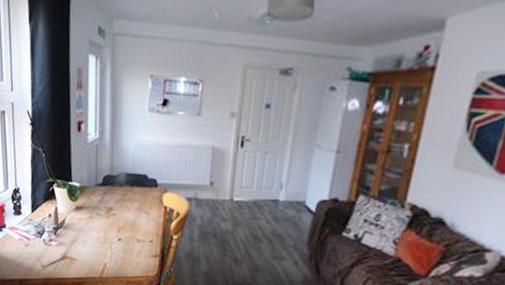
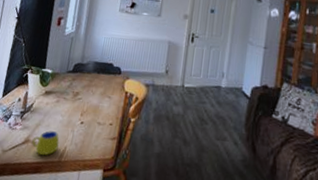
mug: none [70,247,98,271] -> present [32,131,60,155]

